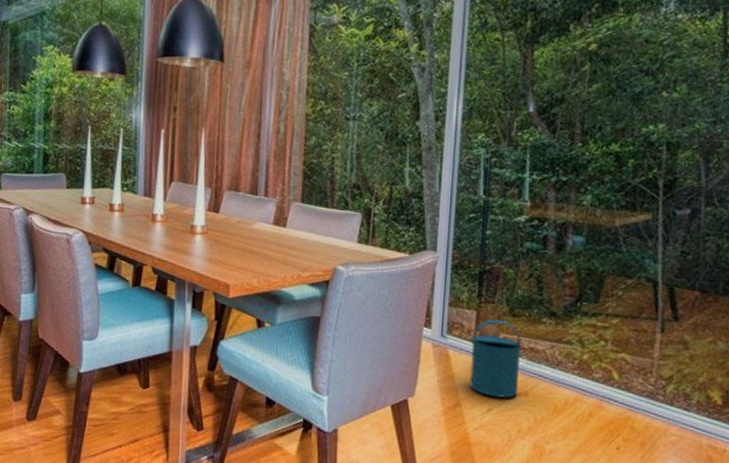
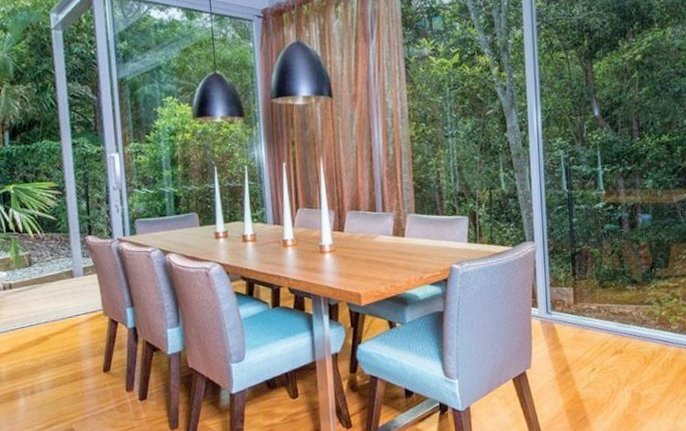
watering can: present [469,319,522,398] -> none [572,292,615,358]

